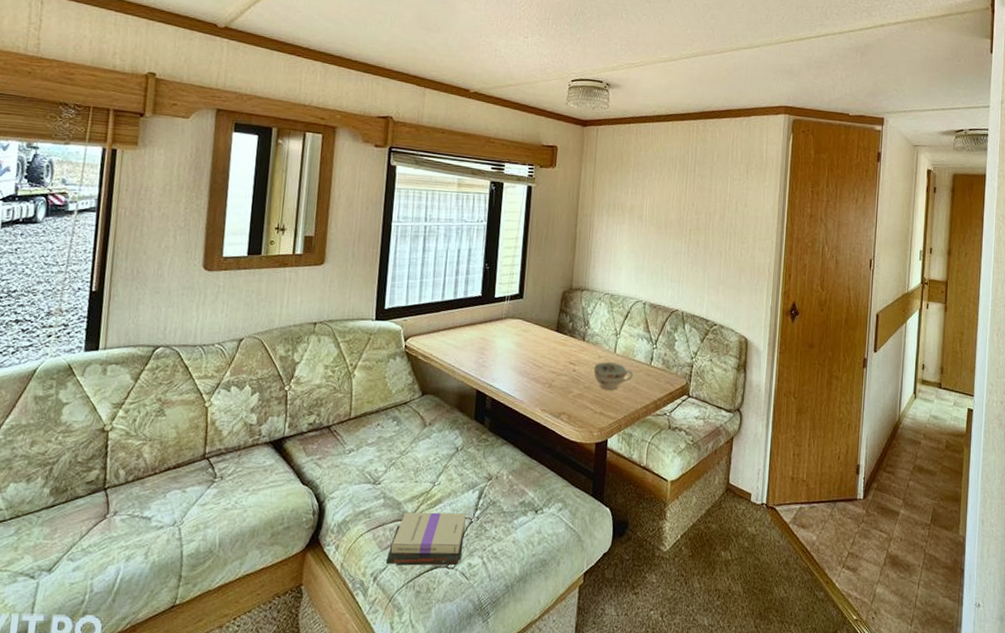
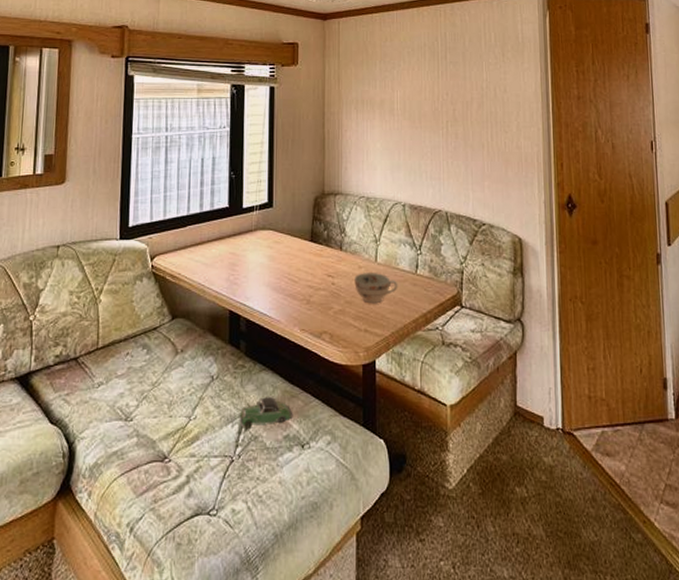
books: present [385,512,466,566] -> none [142,451,226,514]
toy car: none [479,468,530,496] -> present [238,397,293,430]

